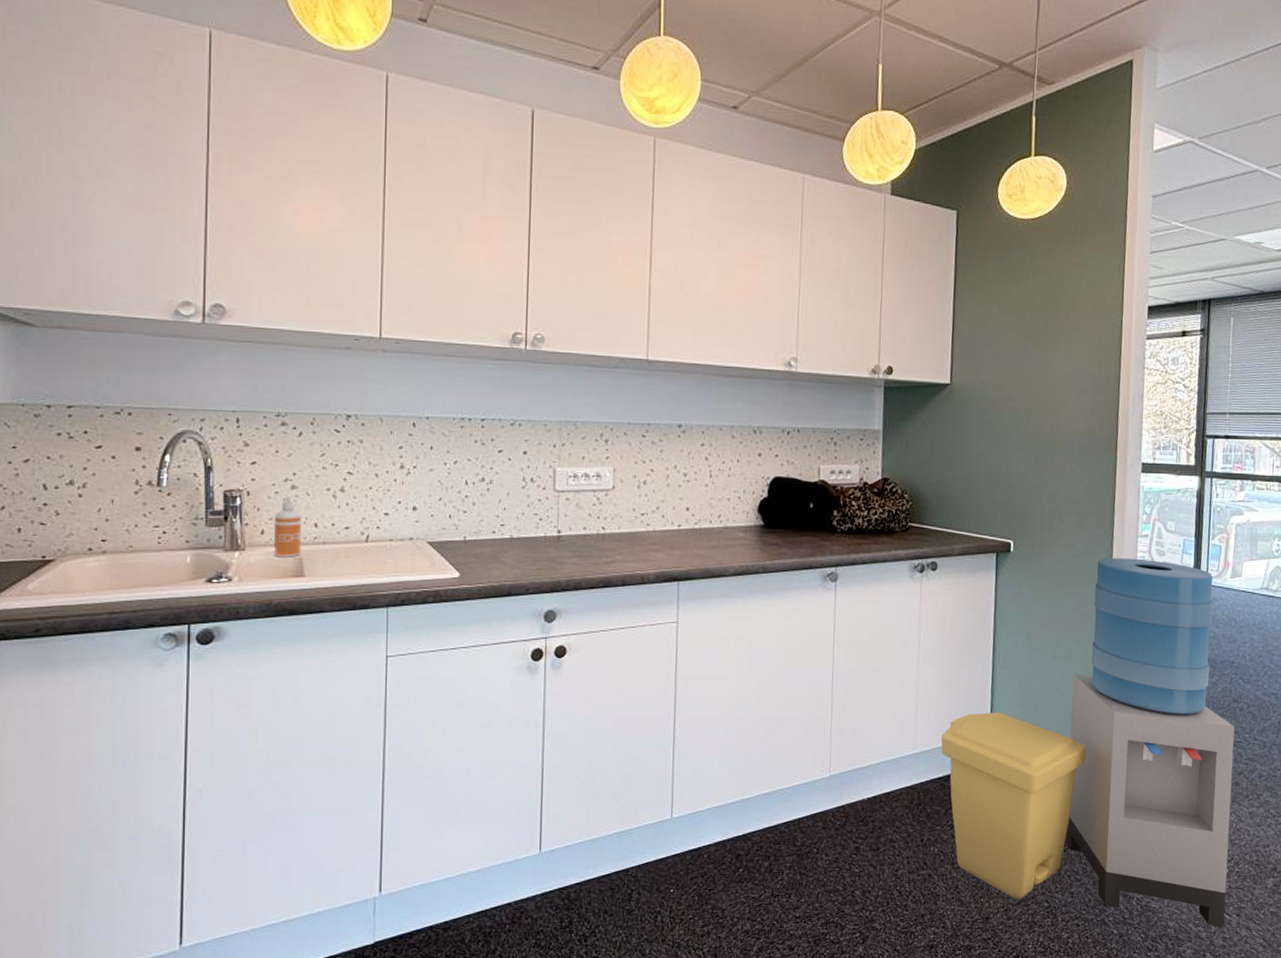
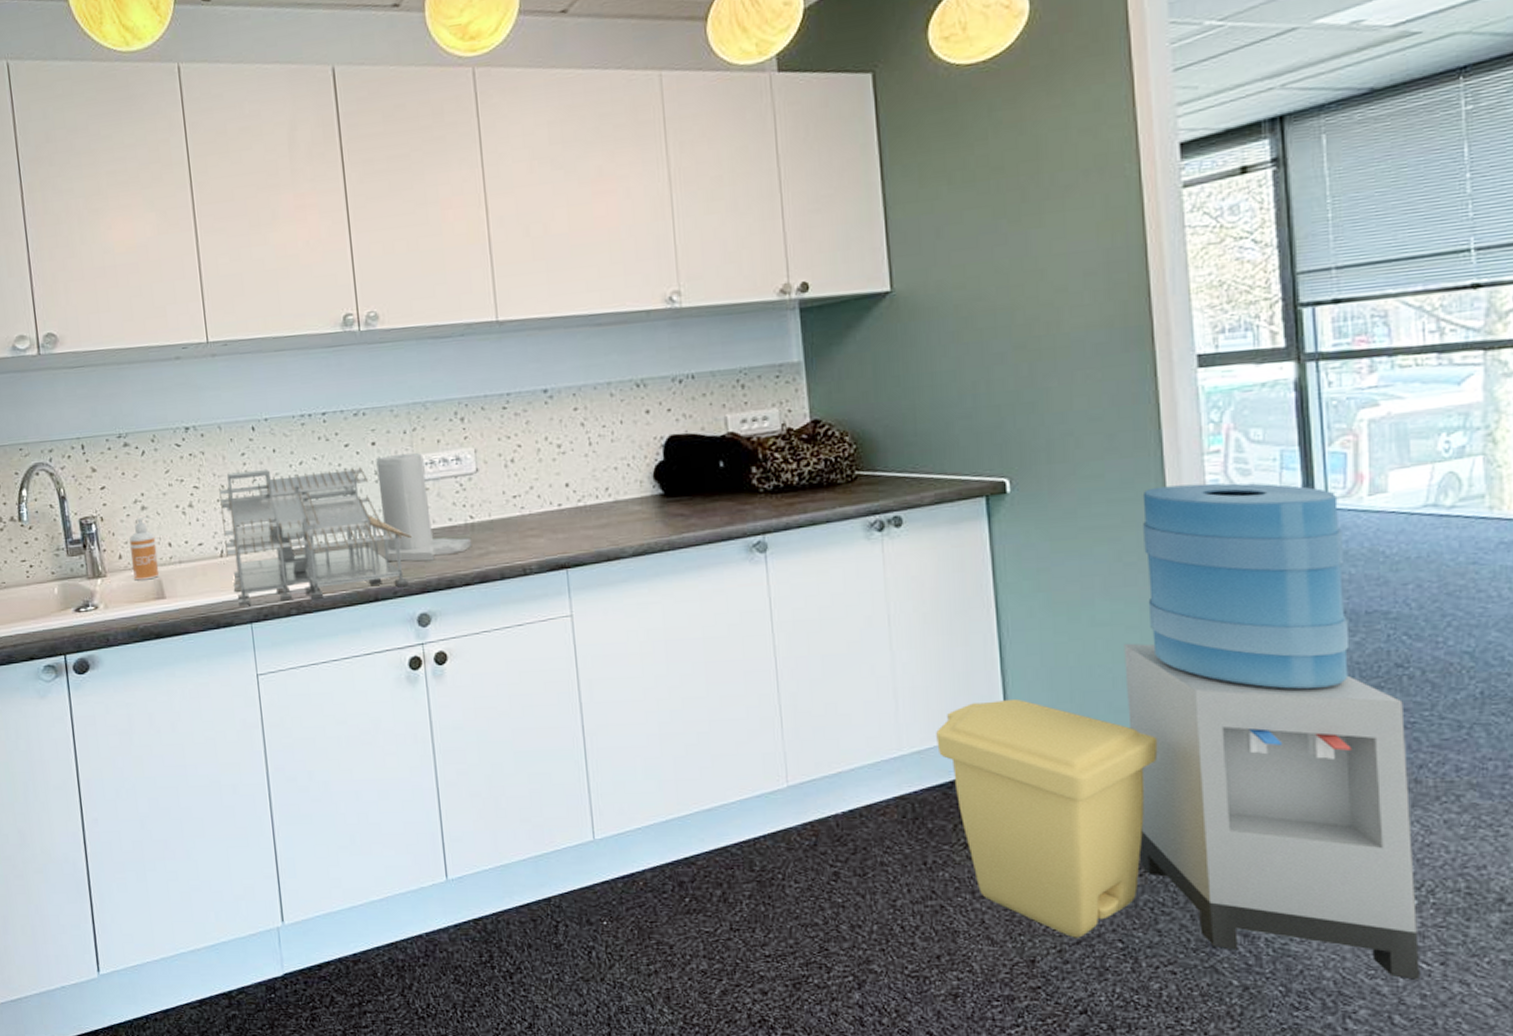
dish rack: none [372,463,549,591] -> present [219,466,412,607]
paper towel: none [524,465,601,564] -> present [376,453,472,562]

